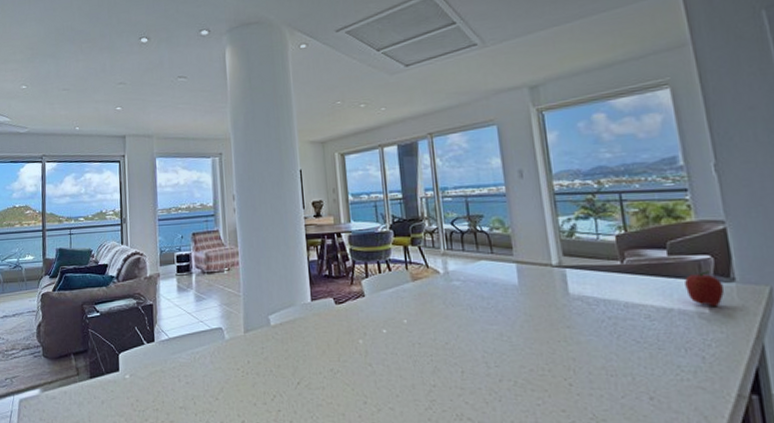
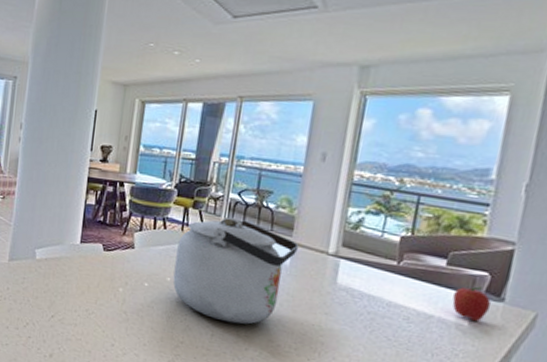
kettle: none [405,247,523,355] -> present [173,216,299,325]

